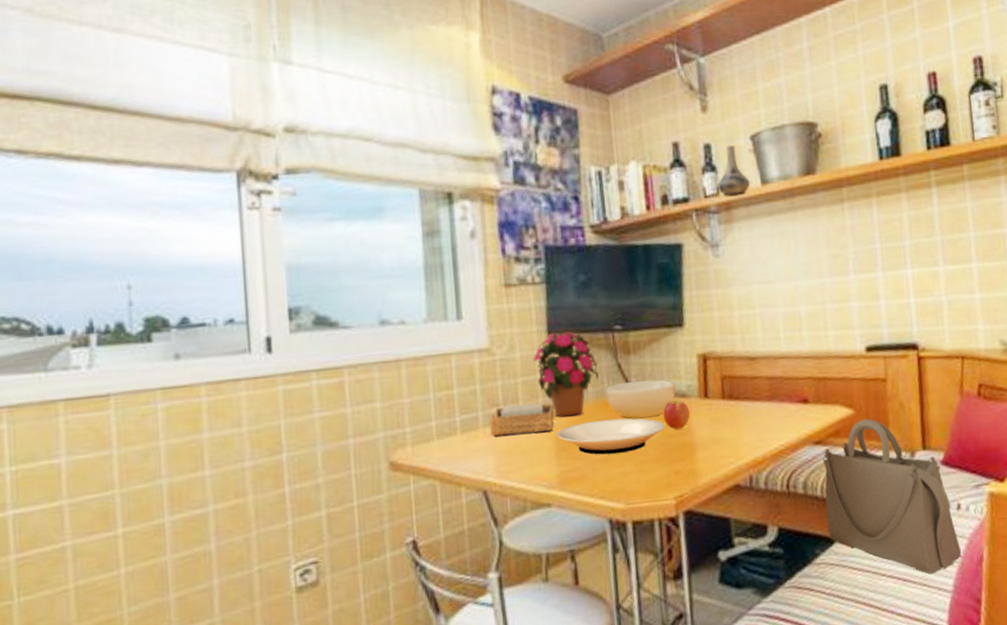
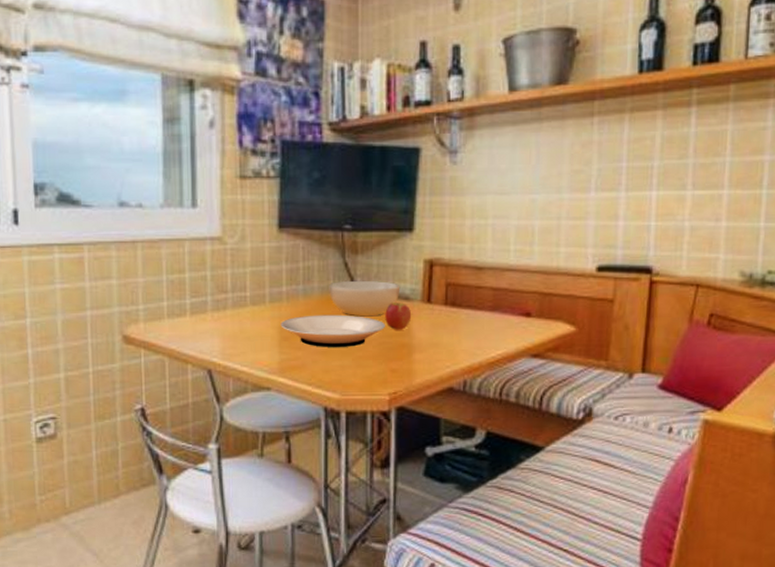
napkin holder: present [489,403,554,436] -> none [218,292,279,322]
potted flower: present [533,331,599,417] -> none [263,226,325,309]
decorative vase: present [717,146,751,197] -> none [462,48,498,103]
handbag: present [822,418,962,575] -> none [535,337,667,490]

